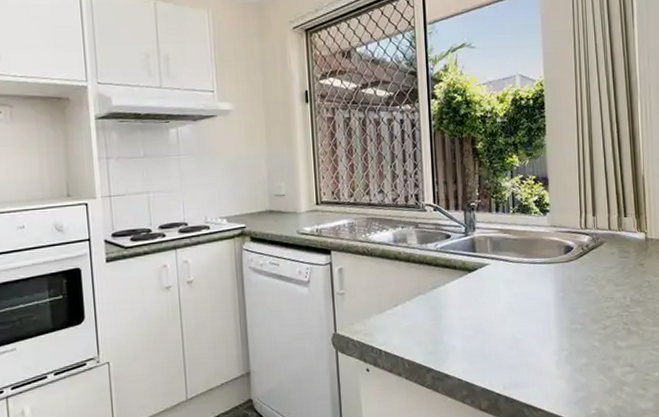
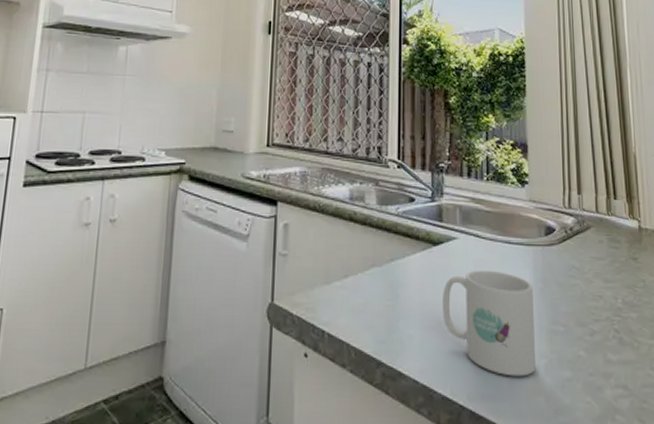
mug: none [479,287,559,368] -> present [443,270,537,377]

